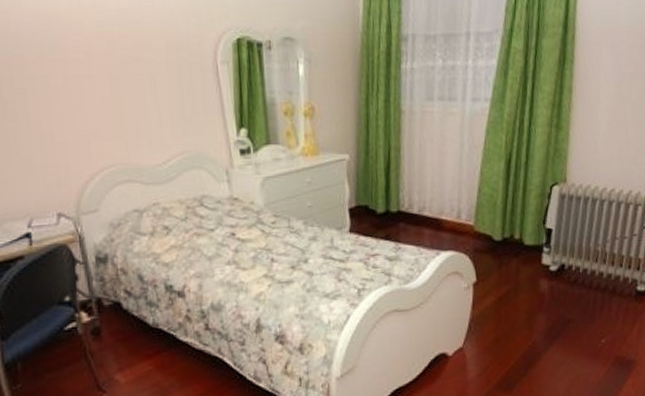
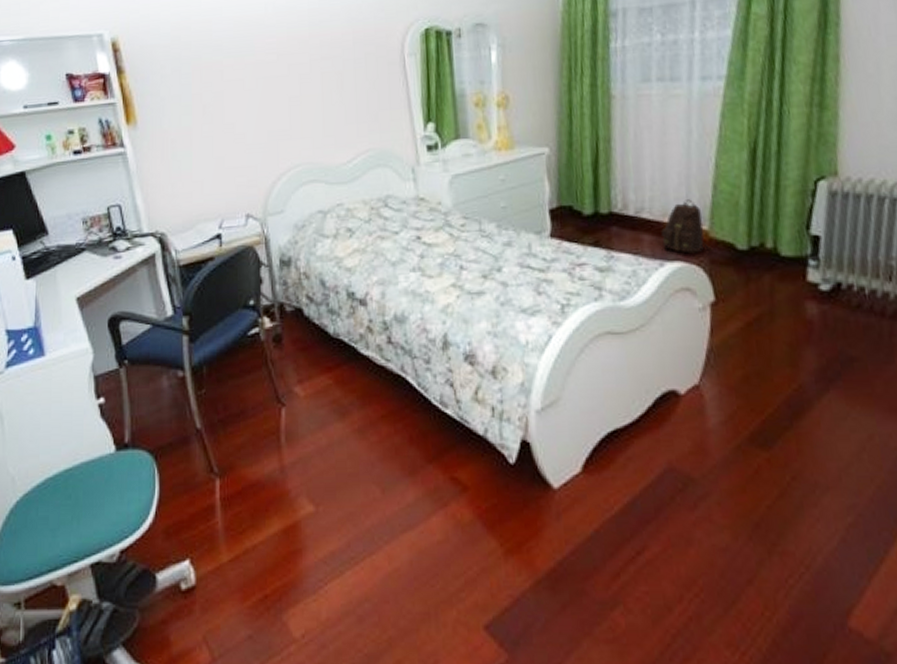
backpack: none [438,200,476,244] -> present [661,199,713,254]

